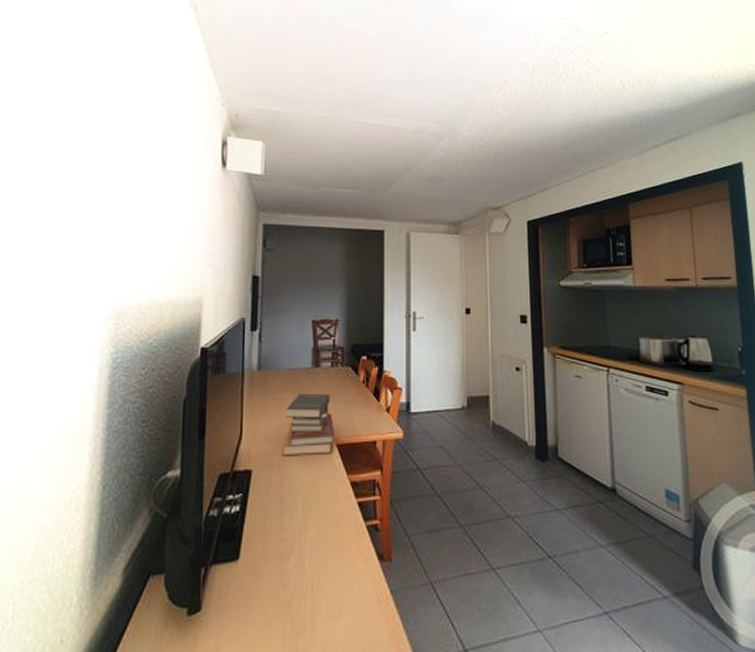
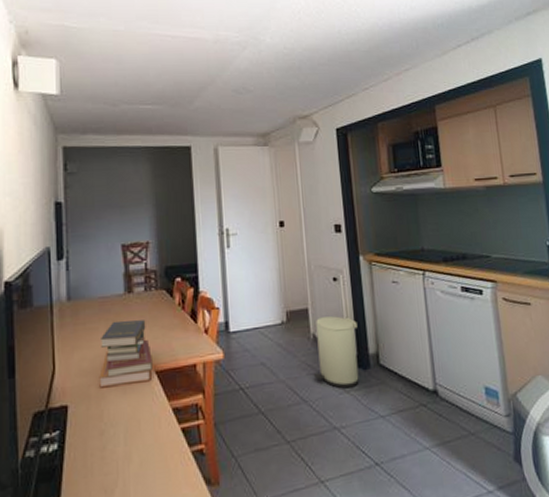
pedal bin: none [490,406,538,478] -> present [313,316,359,389]
toaster: present [636,336,684,367] -> none [449,235,496,267]
kettle: present [676,335,715,372] -> none [488,232,526,269]

